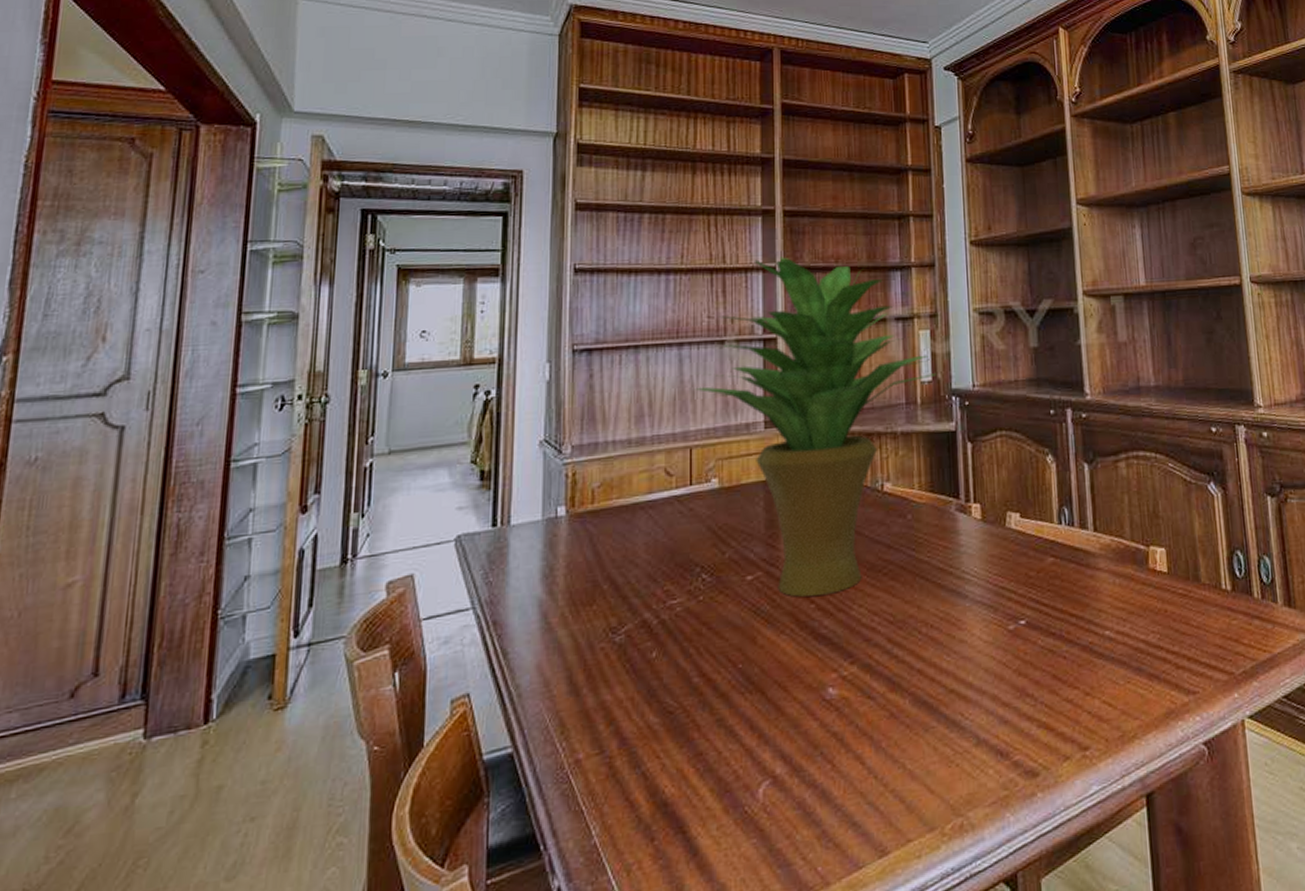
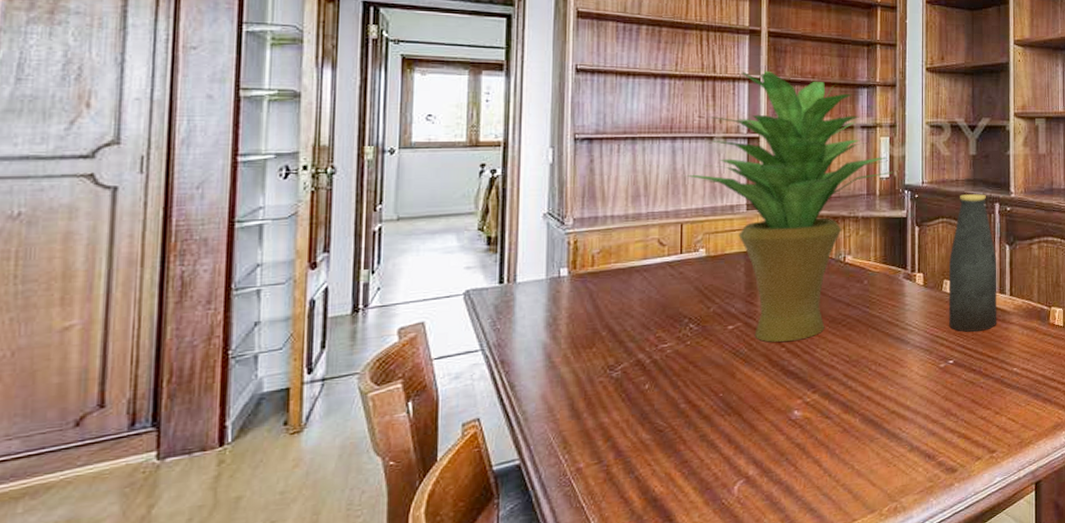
bottle: none [1012,397,1080,582] -> present [949,194,997,332]

